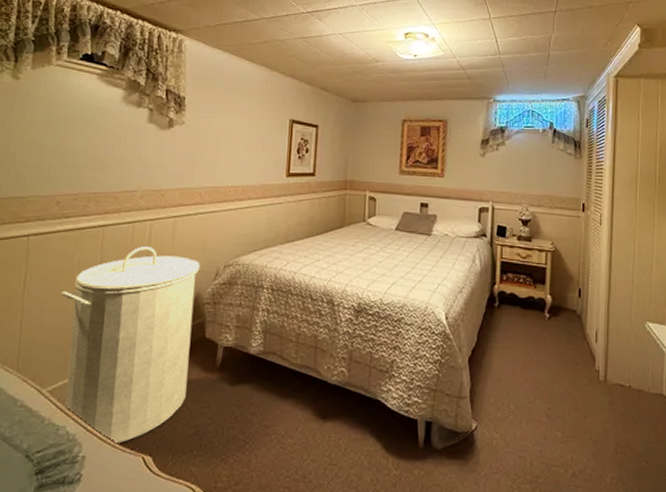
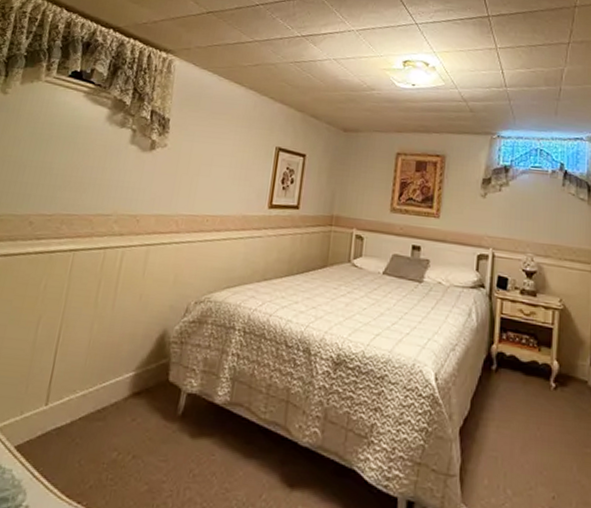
laundry hamper: present [61,246,200,446] -> none [13,275,170,497]

